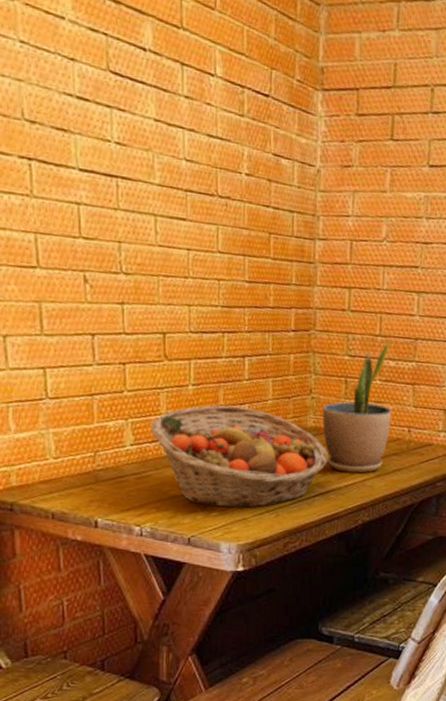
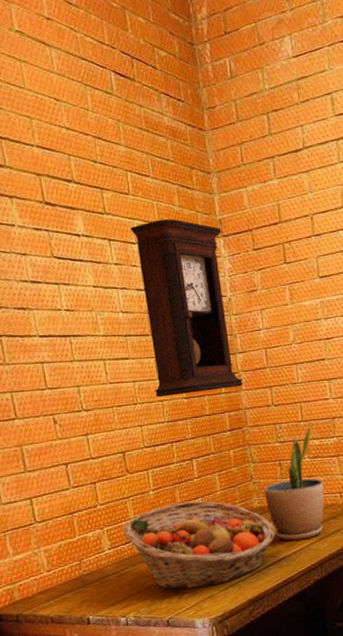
pendulum clock: none [211,50,322,281] -> present [130,219,243,398]

